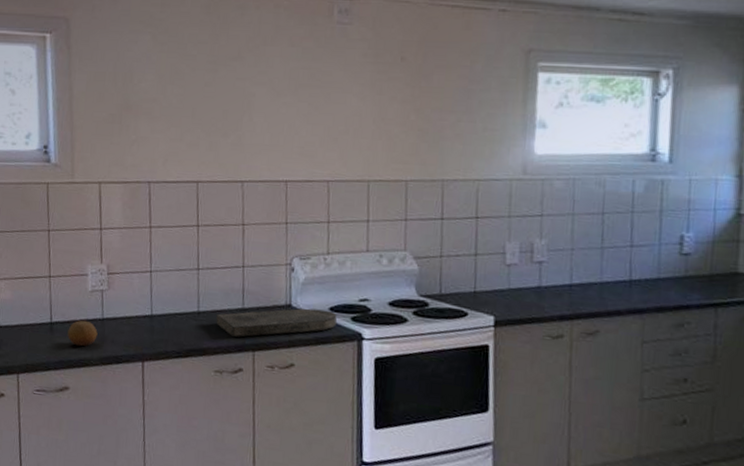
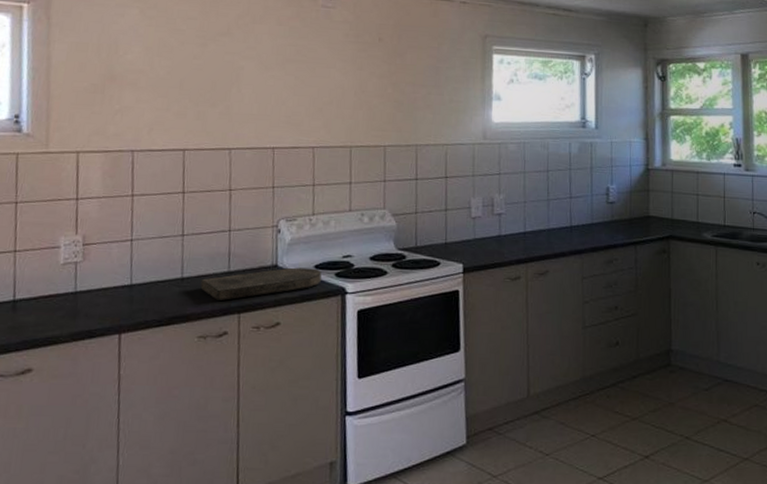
fruit: present [67,320,98,347] -> none [33,295,69,324]

